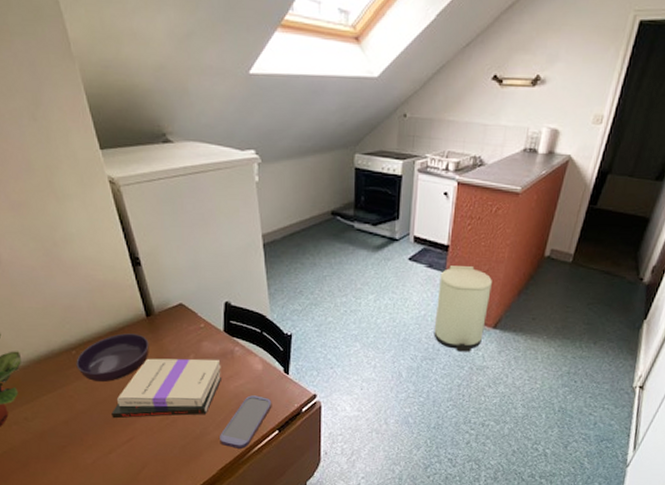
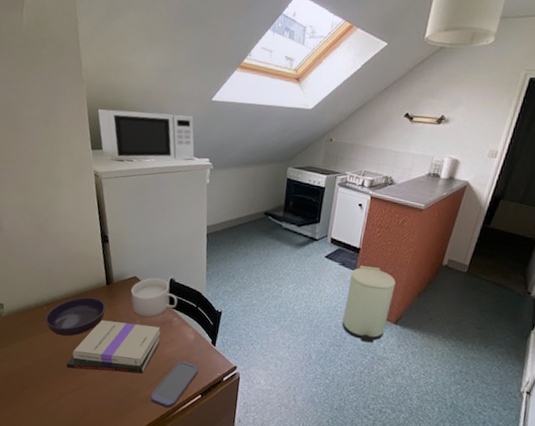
microwave: none [99,93,236,162] -> present [97,109,195,161]
cup: none [177,302,237,351] -> present [130,277,178,318]

